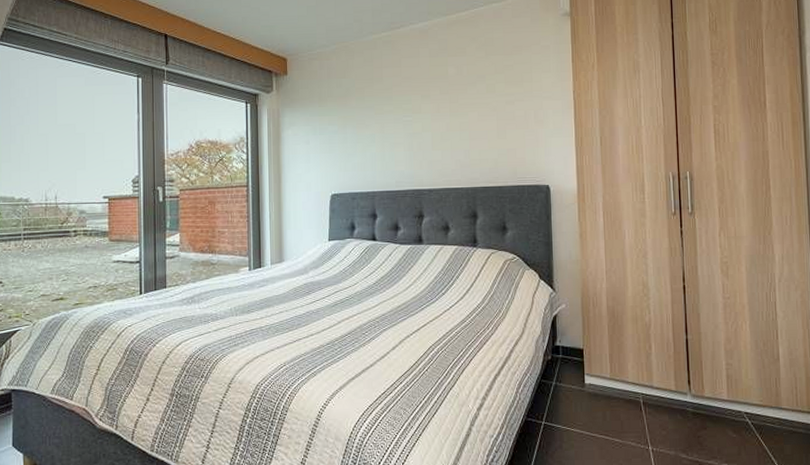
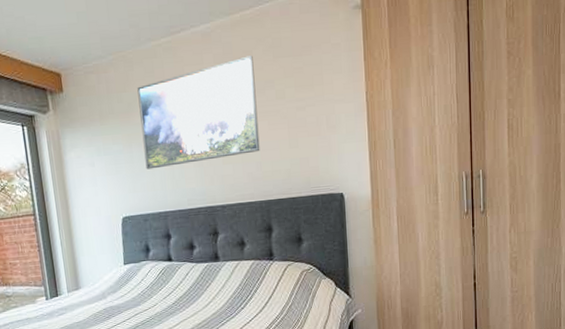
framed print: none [356,52,469,150] -> present [137,55,260,170]

